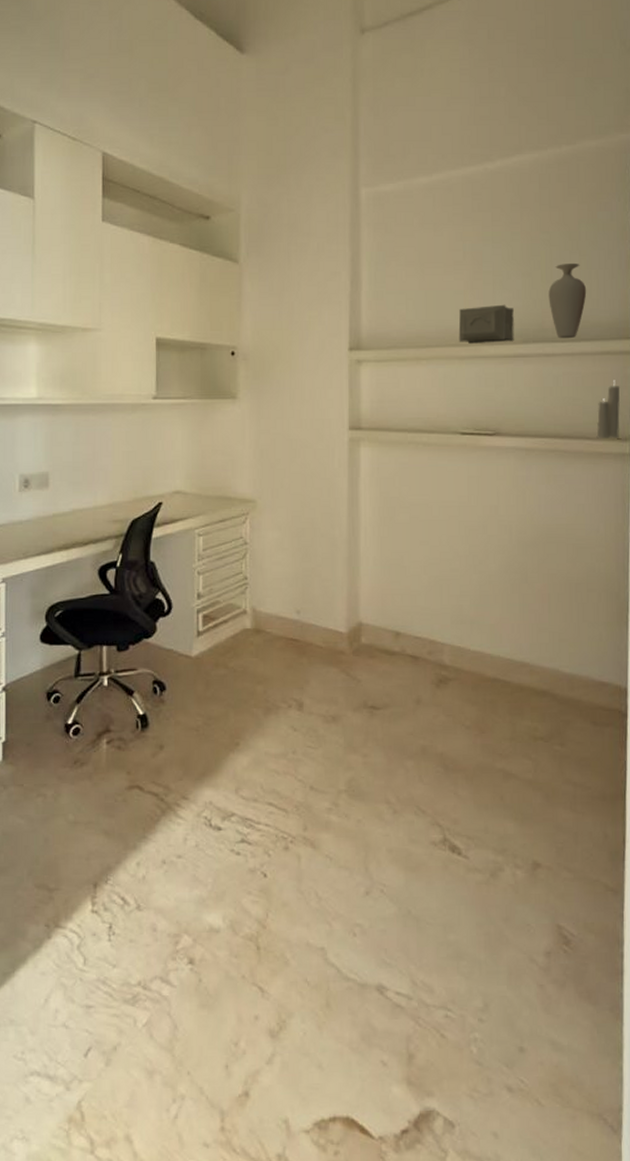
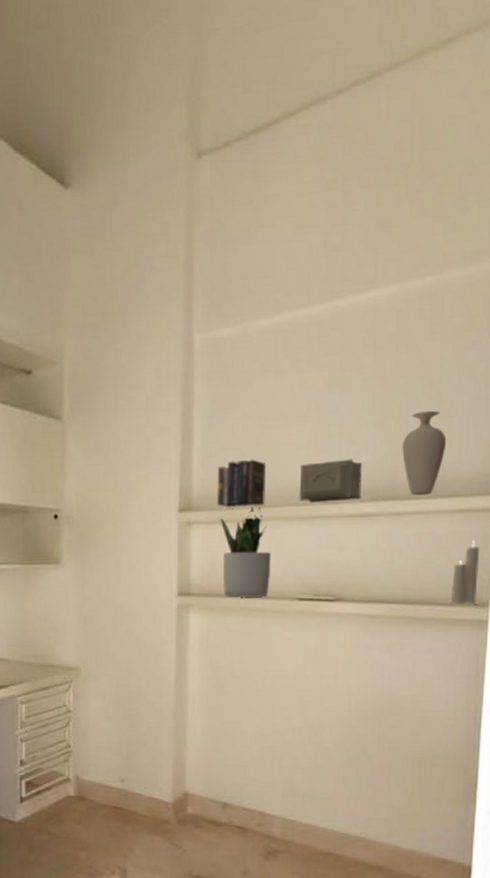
books: none [384,303,429,347] -> present [217,459,267,507]
planter: none [386,346,435,432] -> present [218,506,272,598]

